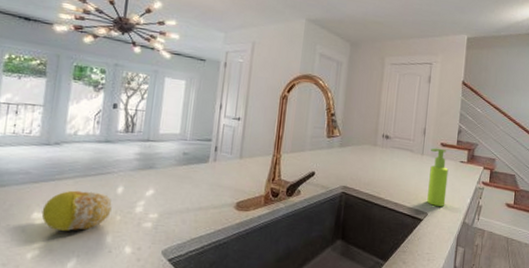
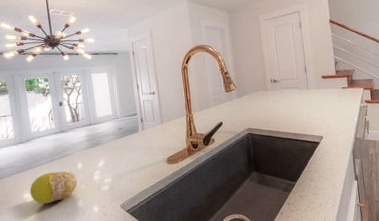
soap dispenser: present [427,148,449,206] -> none [314,80,337,129]

